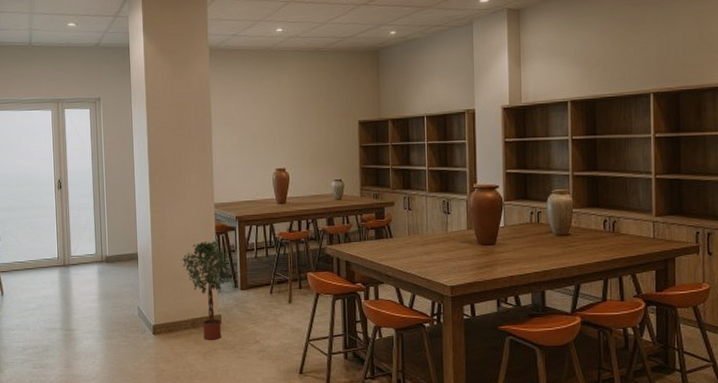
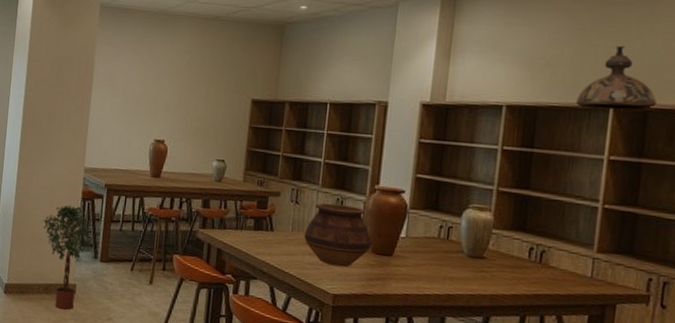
ceramic pot: none [419,205,478,261] -> present [304,202,373,267]
pottery vessel: none [623,40,684,96] -> present [575,46,657,110]

